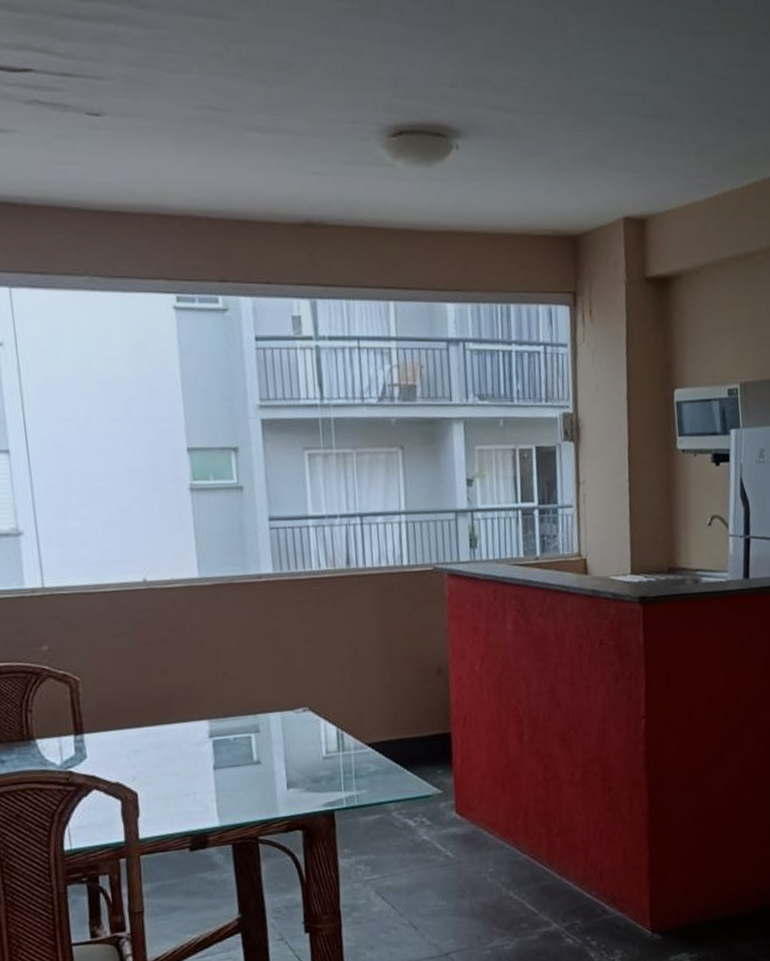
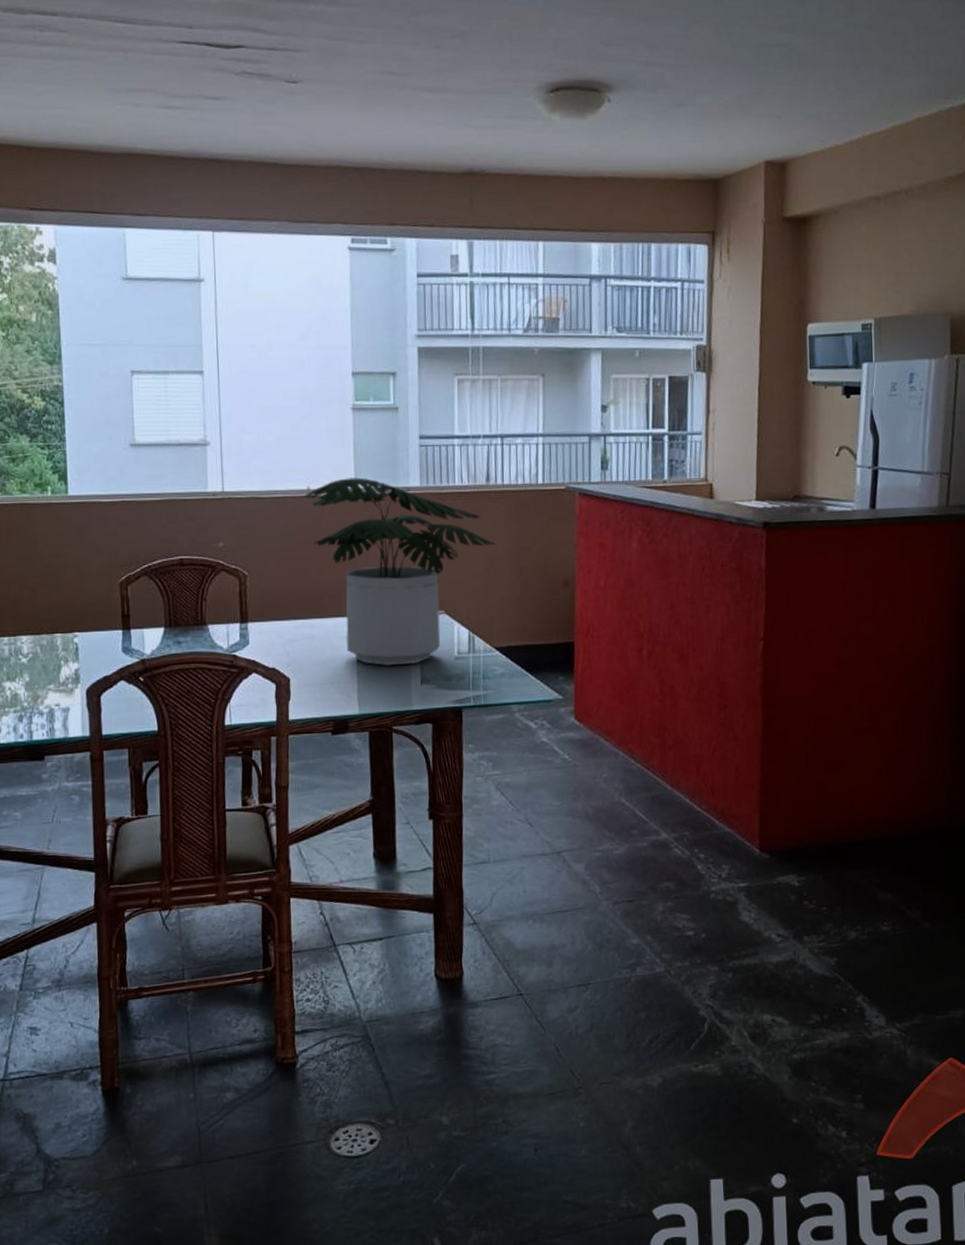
potted plant: none [139,566,362,771] -> present [303,477,497,665]

